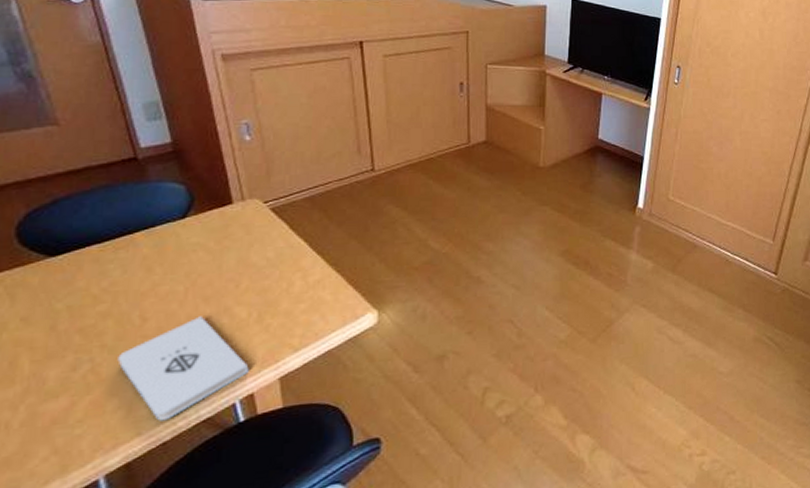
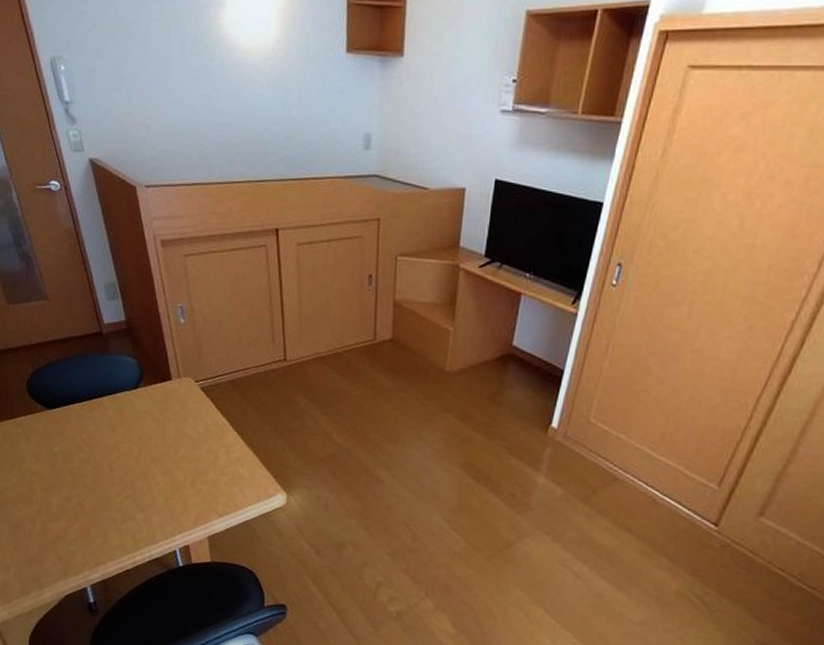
notepad: present [117,316,249,421] -> none [95,474,186,553]

